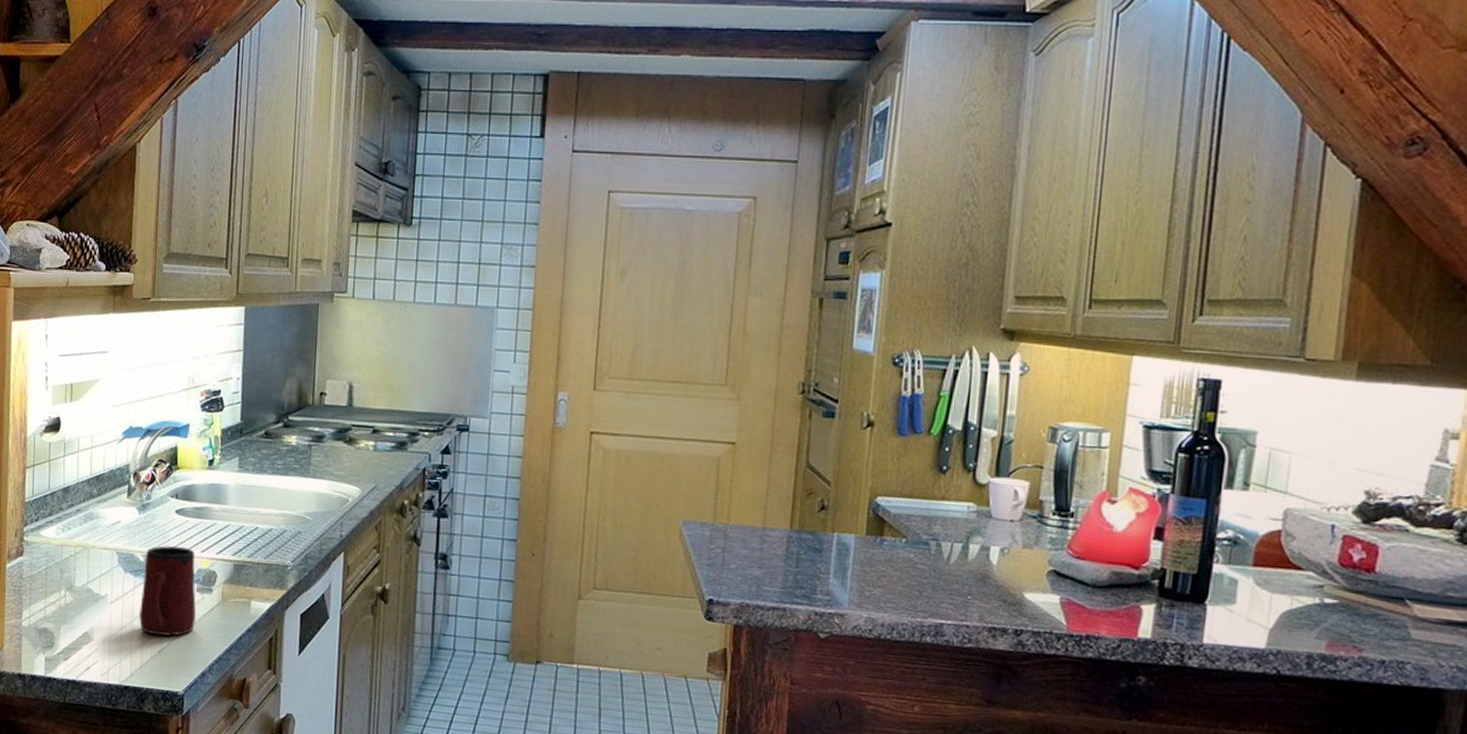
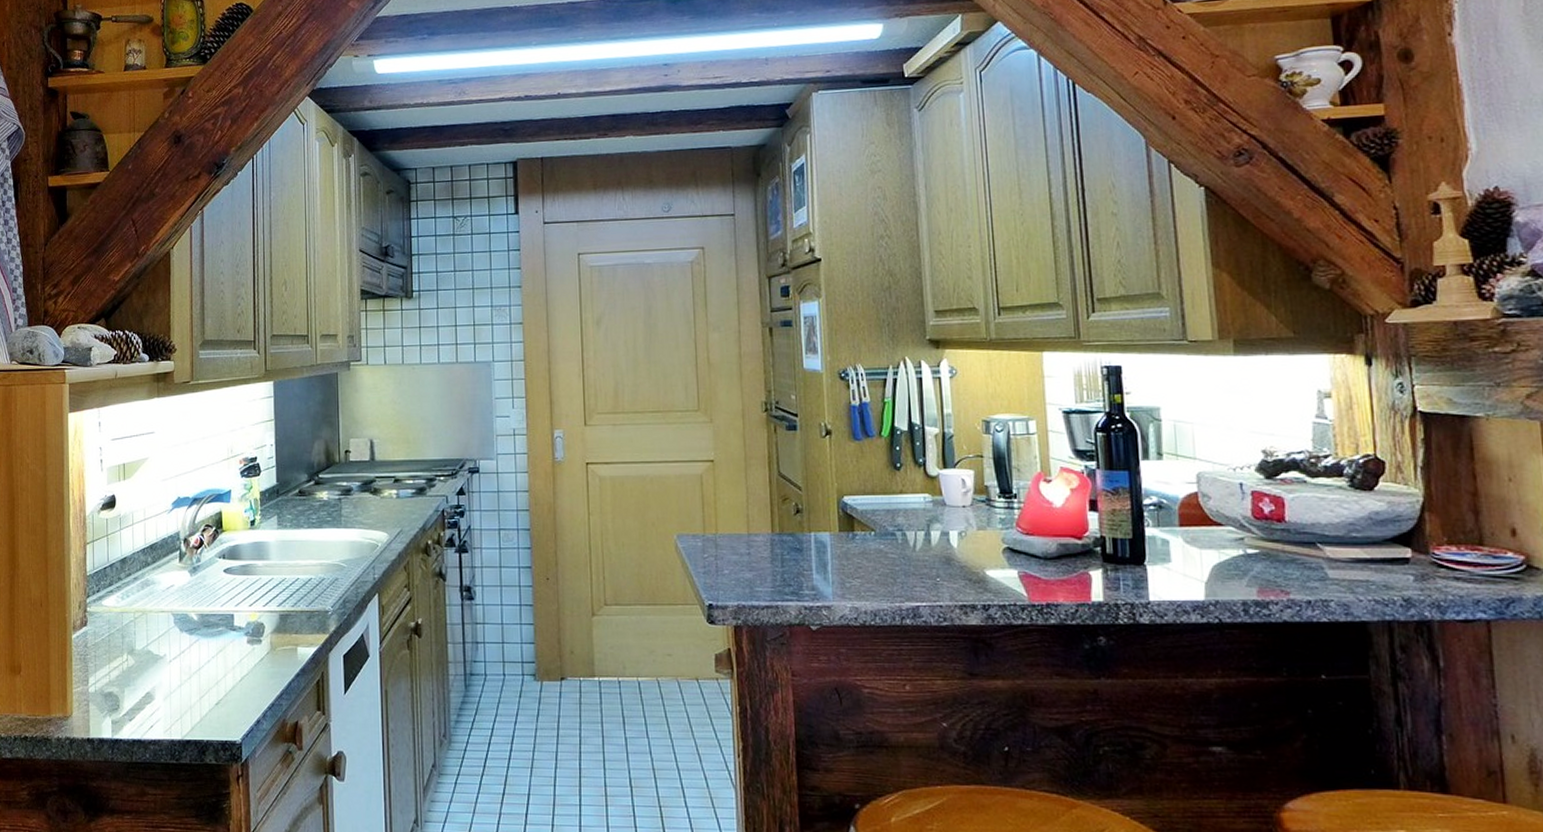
mug: present [139,546,196,636] -> none [196,604,248,689]

